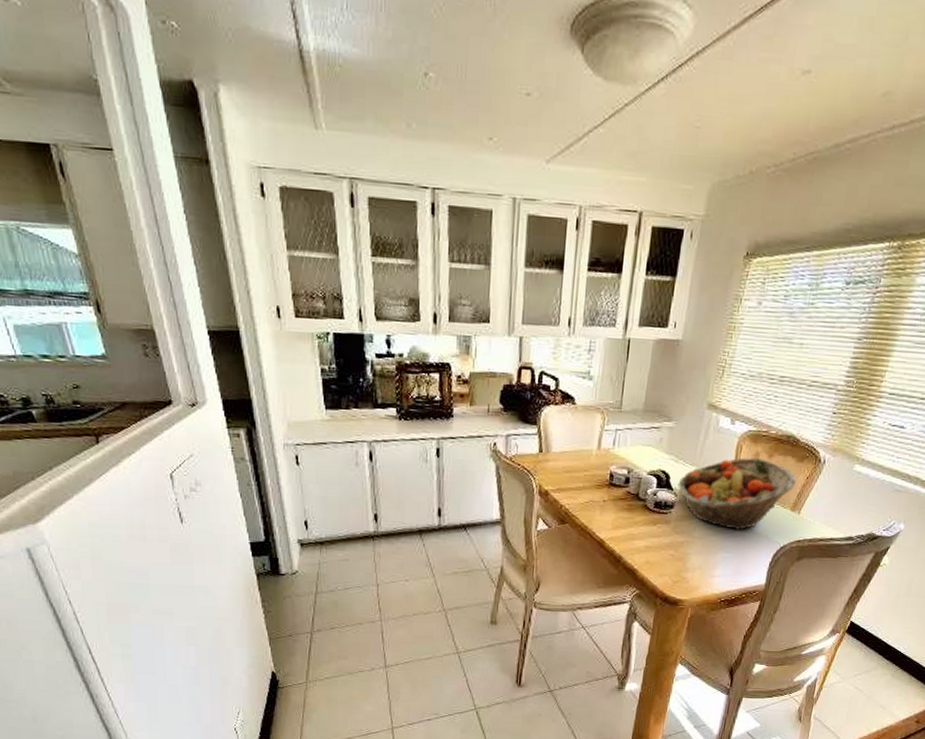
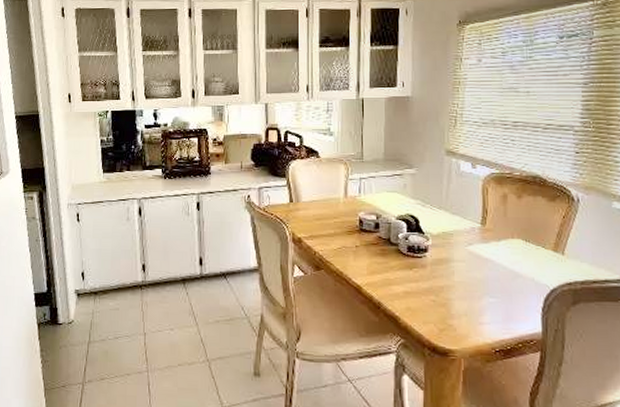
fruit basket: present [677,457,797,530] -> none [428,199,553,273]

